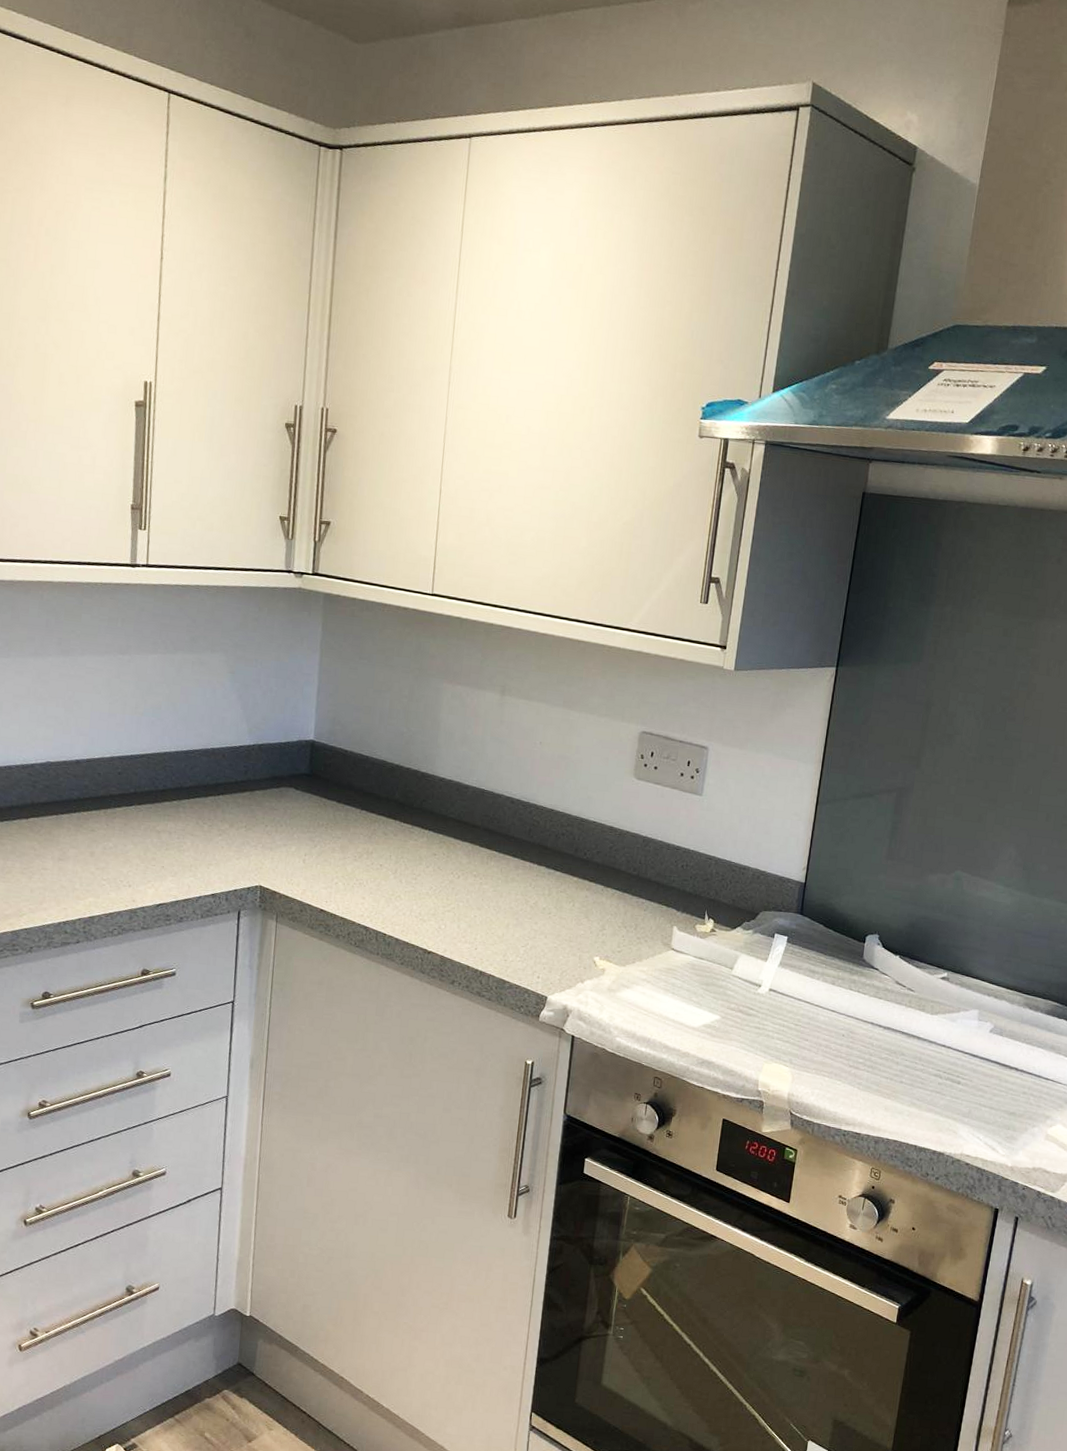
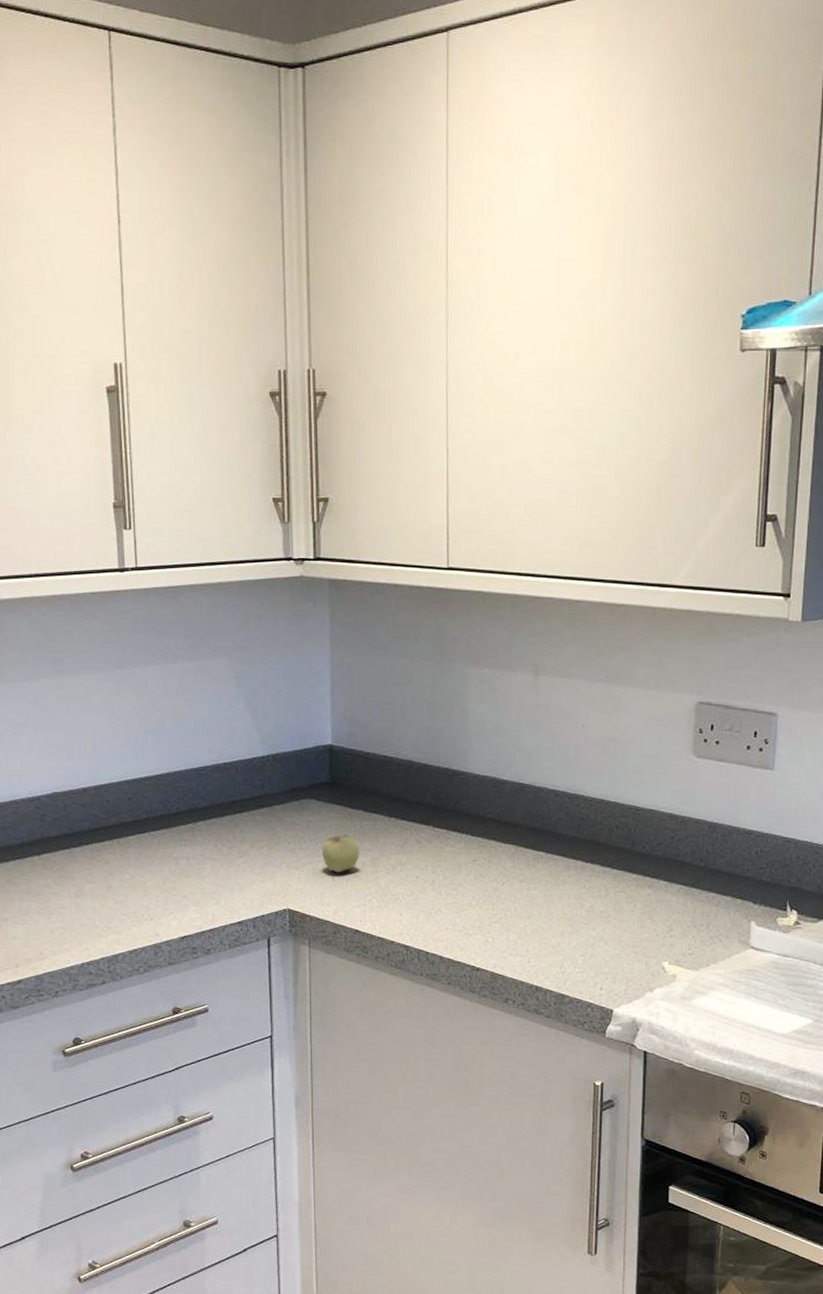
apple: none [295,822,331,857] -> present [321,834,360,873]

